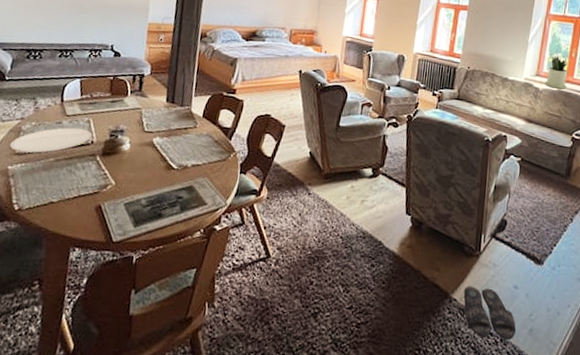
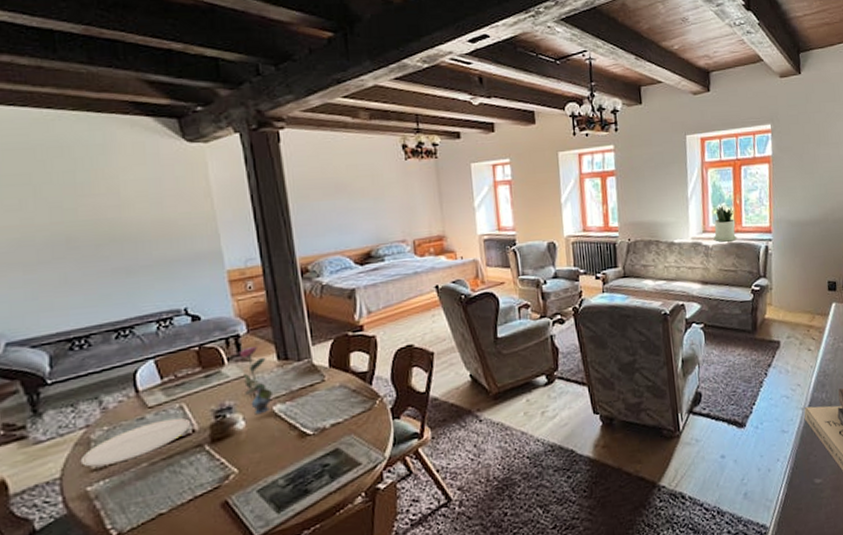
vase: none [136,86,158,142] -> present [239,346,272,415]
slippers: present [463,287,516,340] -> none [671,466,731,516]

